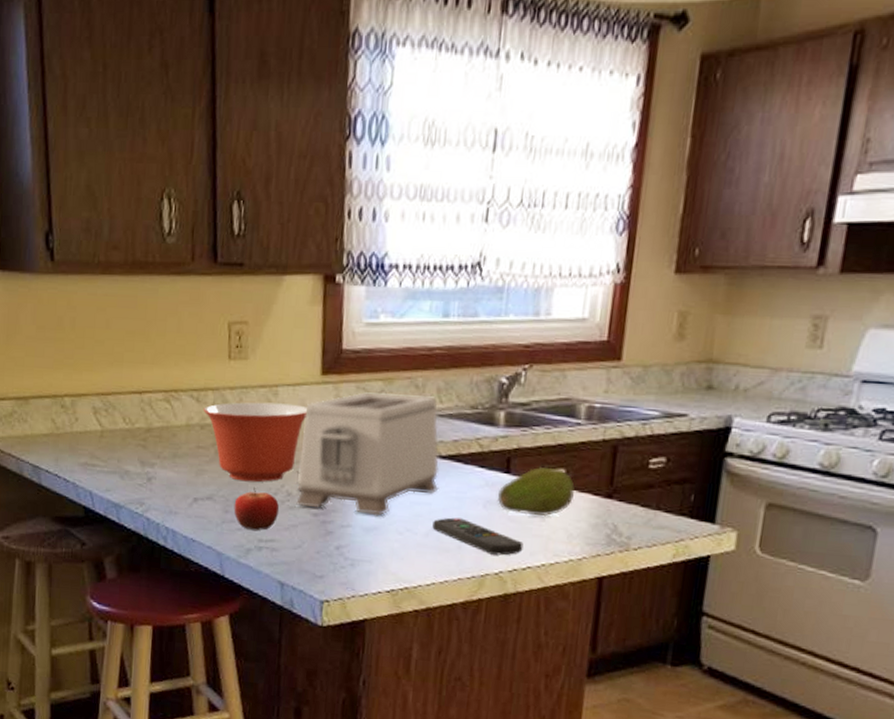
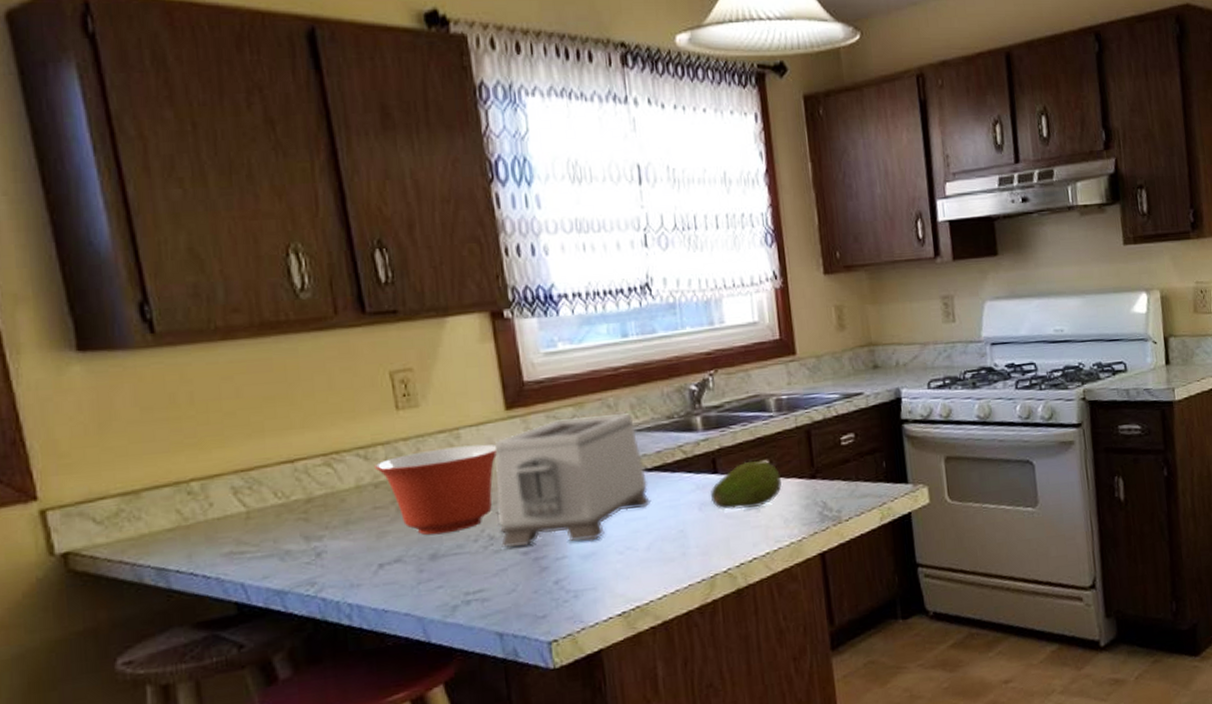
fruit: present [233,486,280,531] -> none [429,538,484,585]
remote control: present [432,517,524,556] -> none [652,525,746,555]

